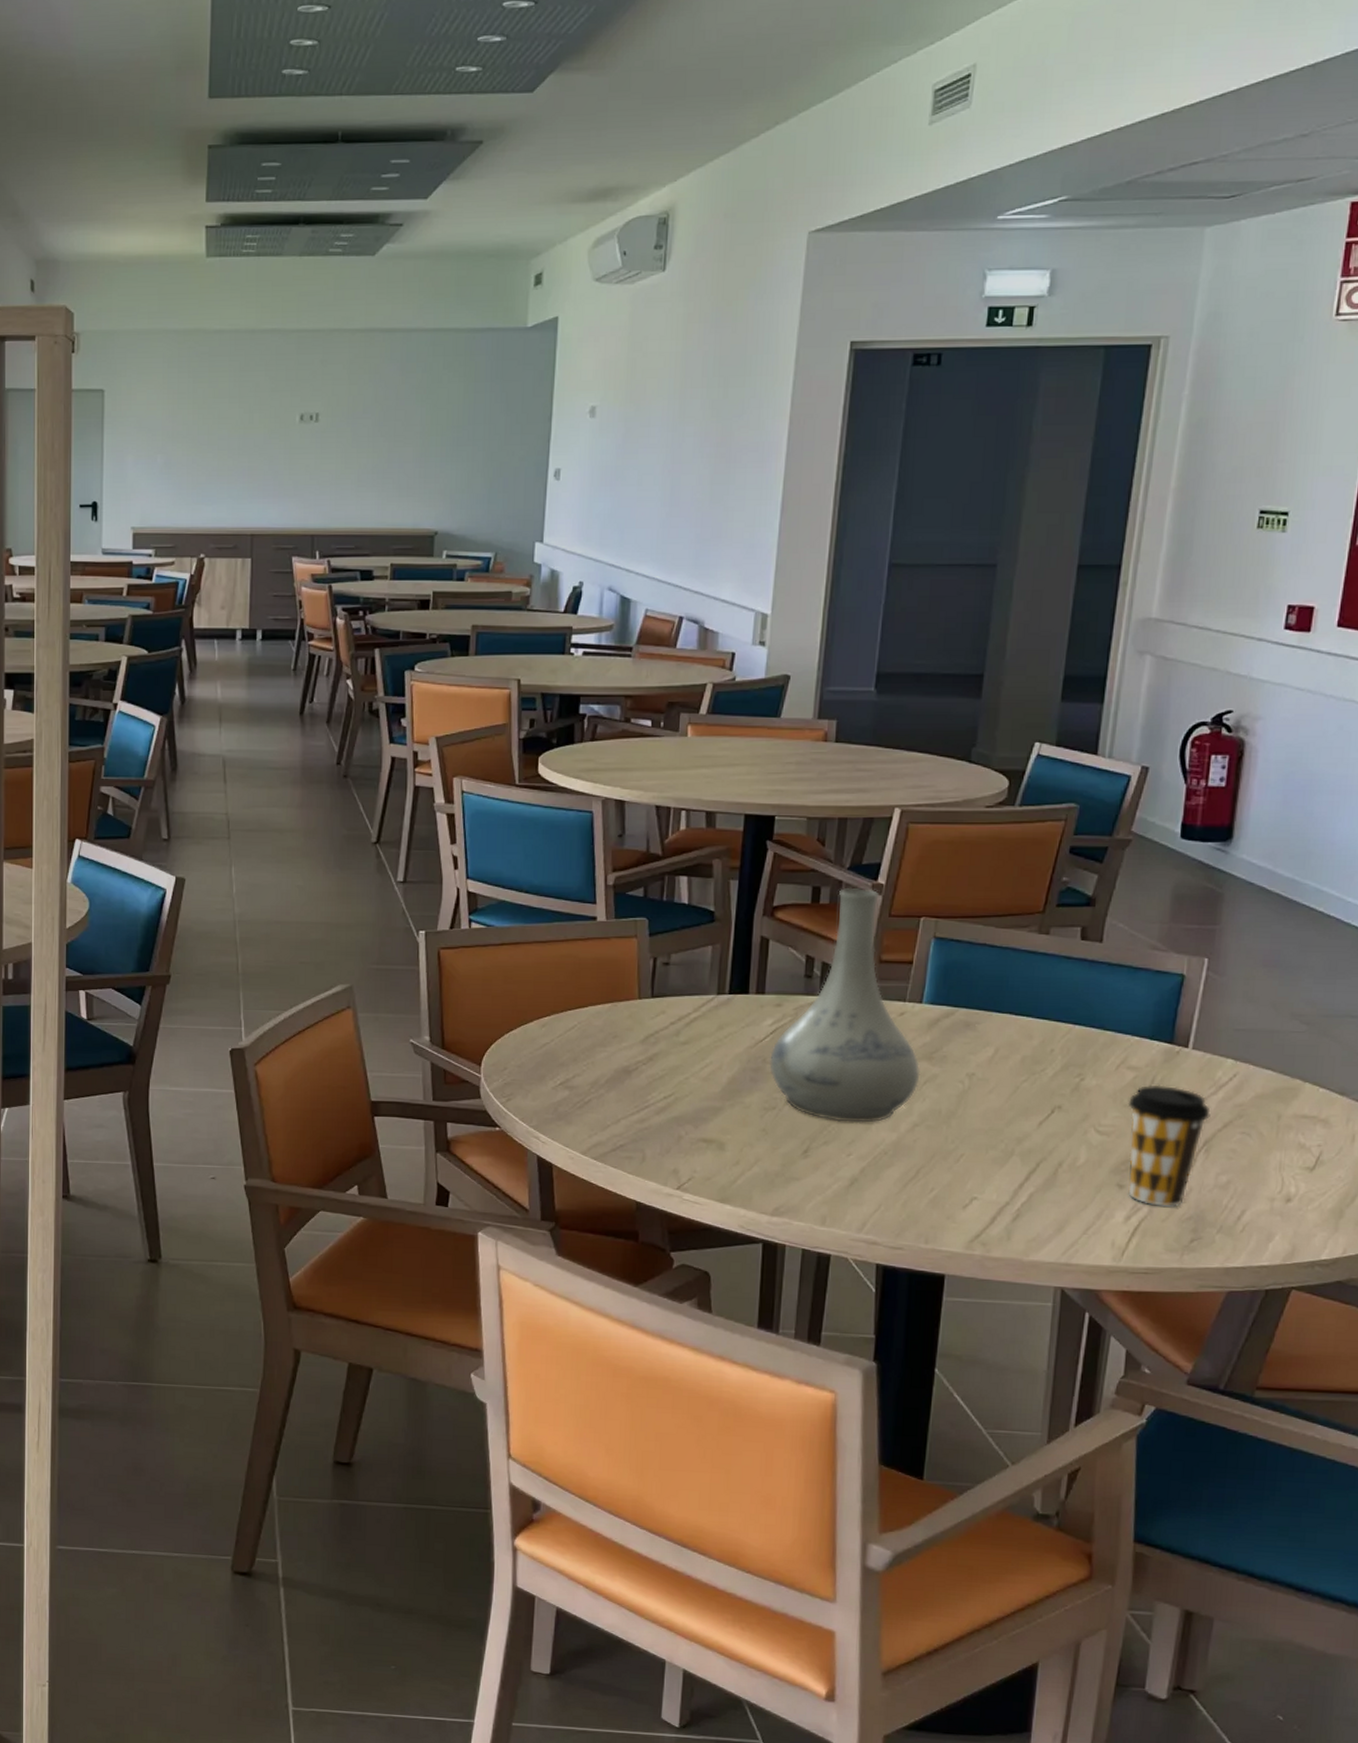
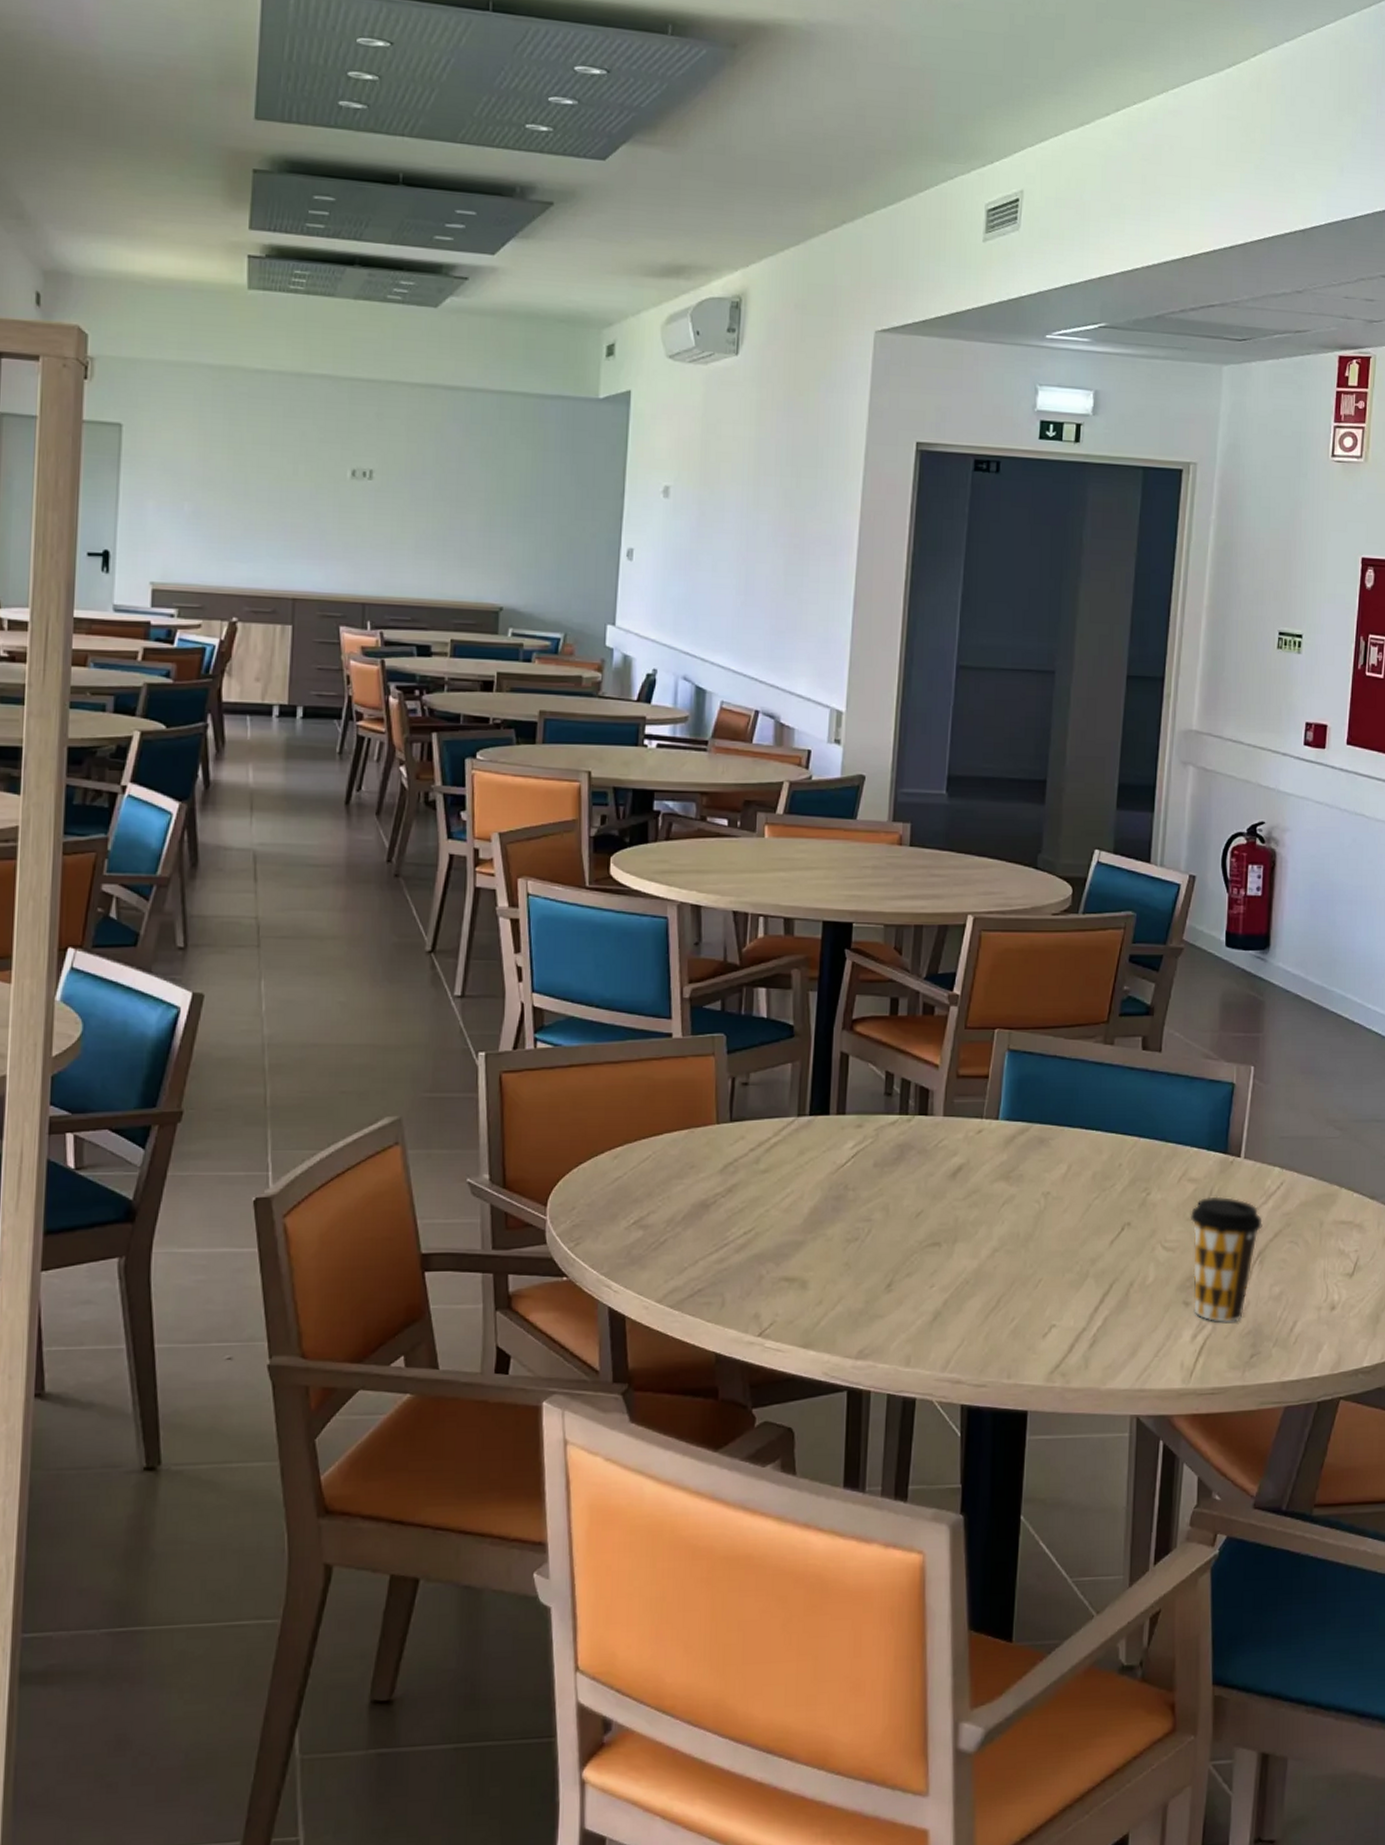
vase: present [769,887,921,1123] -> none [851,998,999,1251]

